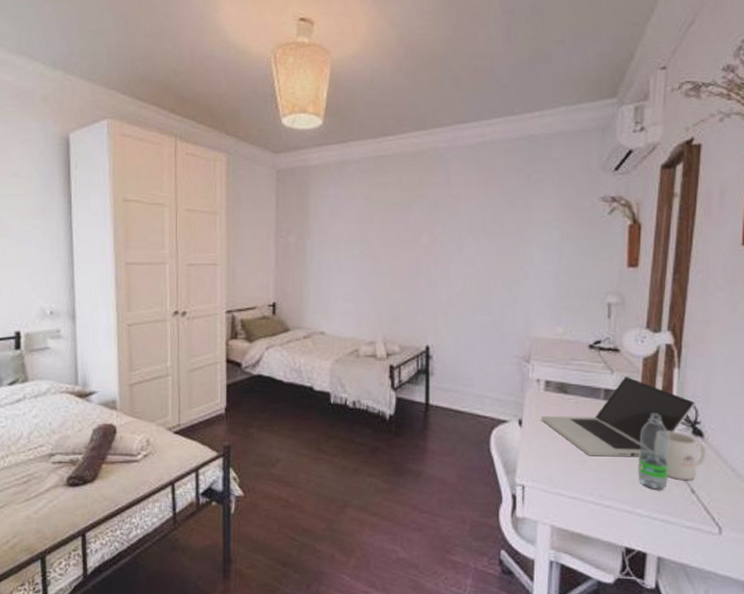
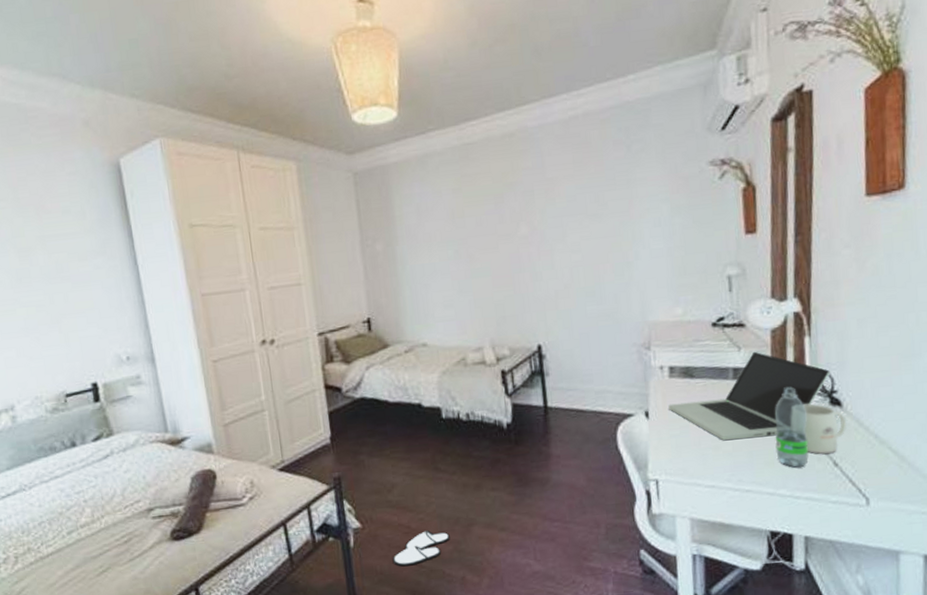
slippers: none [268,506,325,538] -> present [392,530,450,567]

